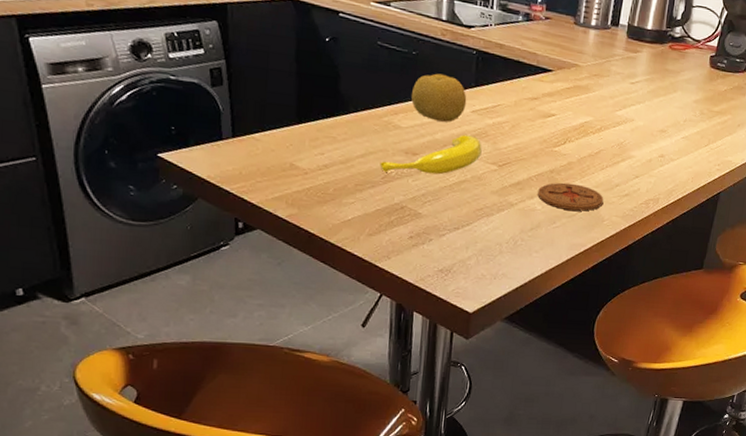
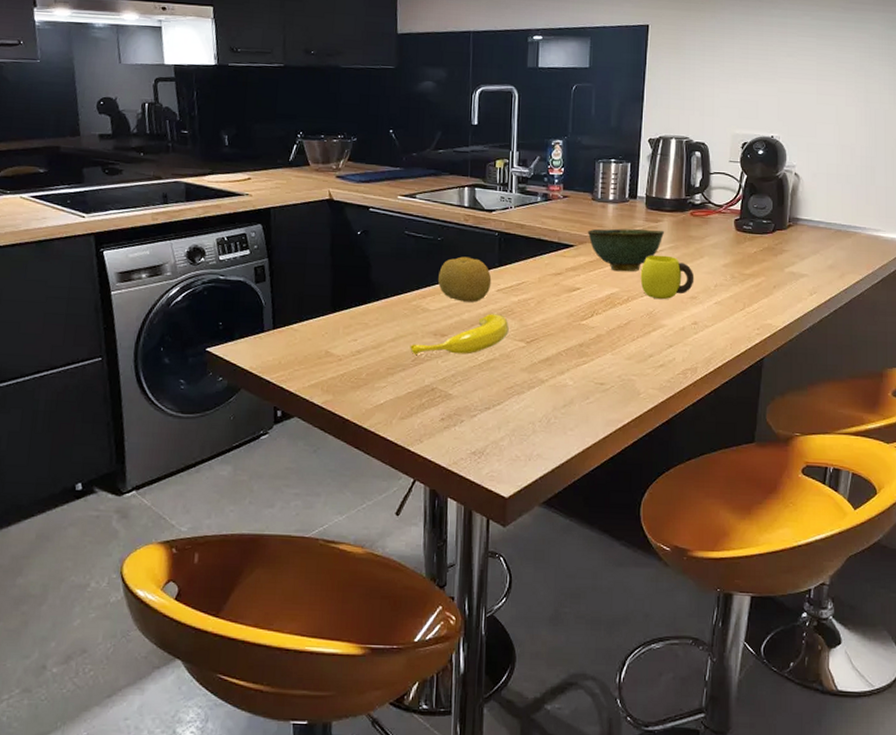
coaster: present [538,182,604,211] -> none [568,356,638,385]
bowl: none [566,55,642,102] -> present [587,228,664,272]
cup: none [614,86,666,131] -> present [640,255,695,300]

